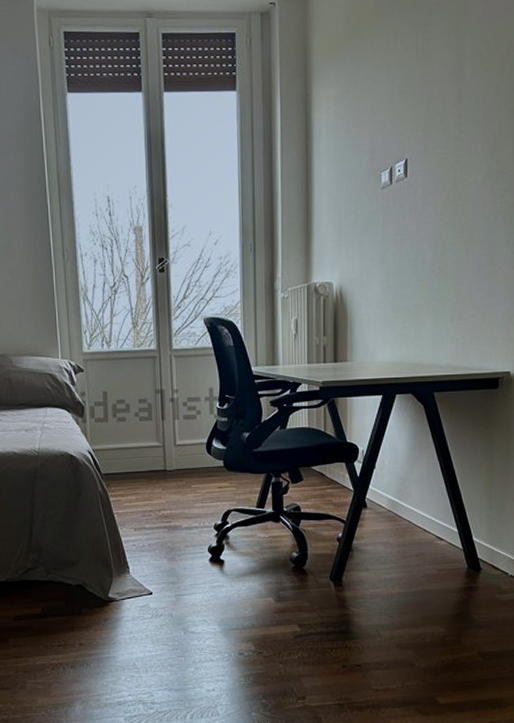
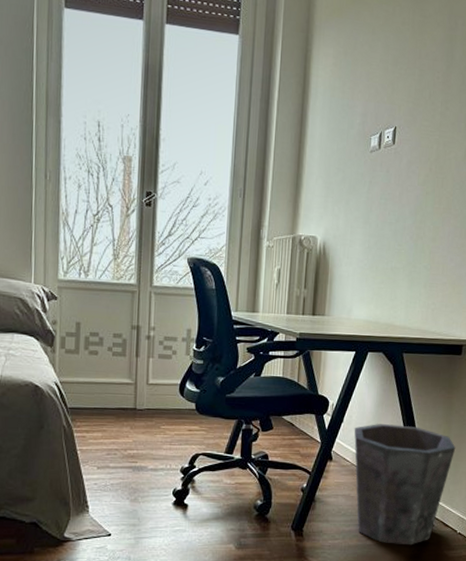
waste bin: none [387,467,500,591] -> present [354,424,456,546]

